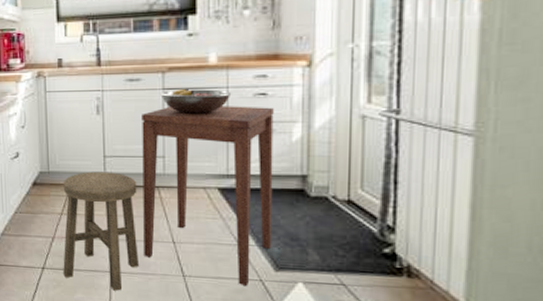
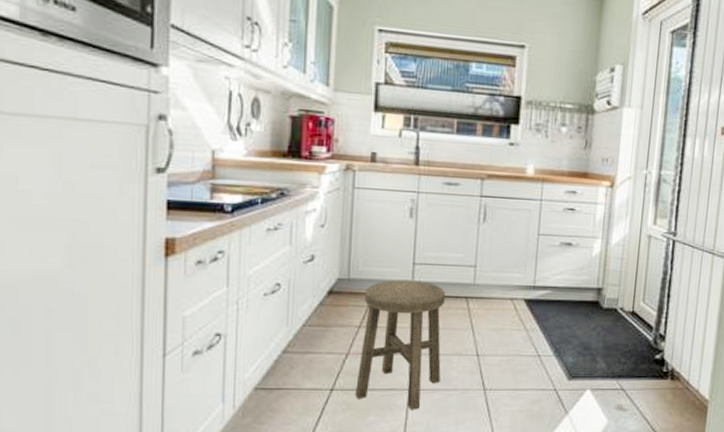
side table: present [142,106,274,286] -> none [446,215,579,396]
fruit bowl: present [160,88,232,115] -> none [477,197,545,225]

